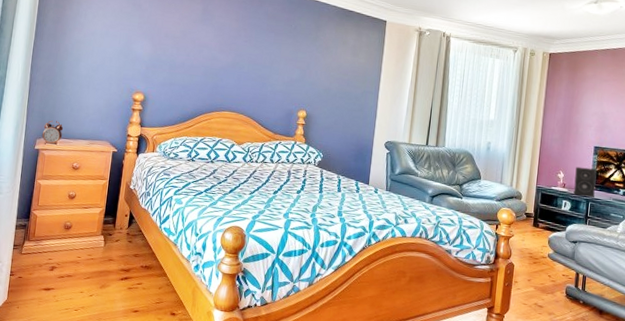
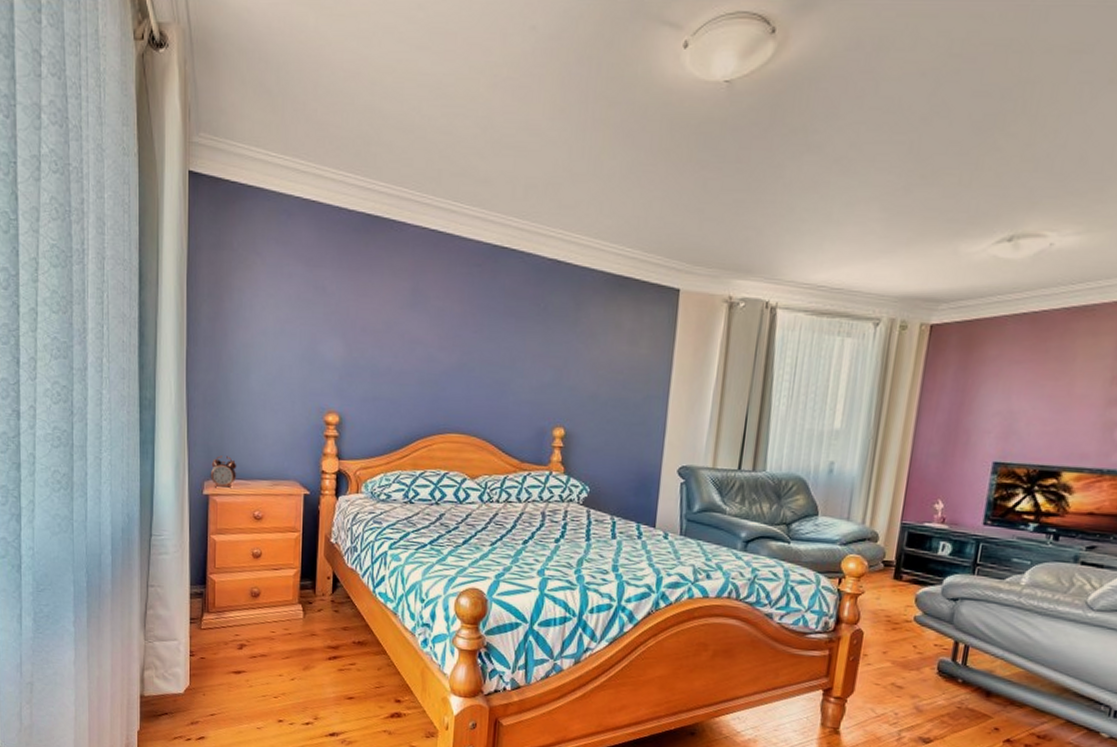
speaker: present [573,166,597,197] -> none [957,492,995,536]

